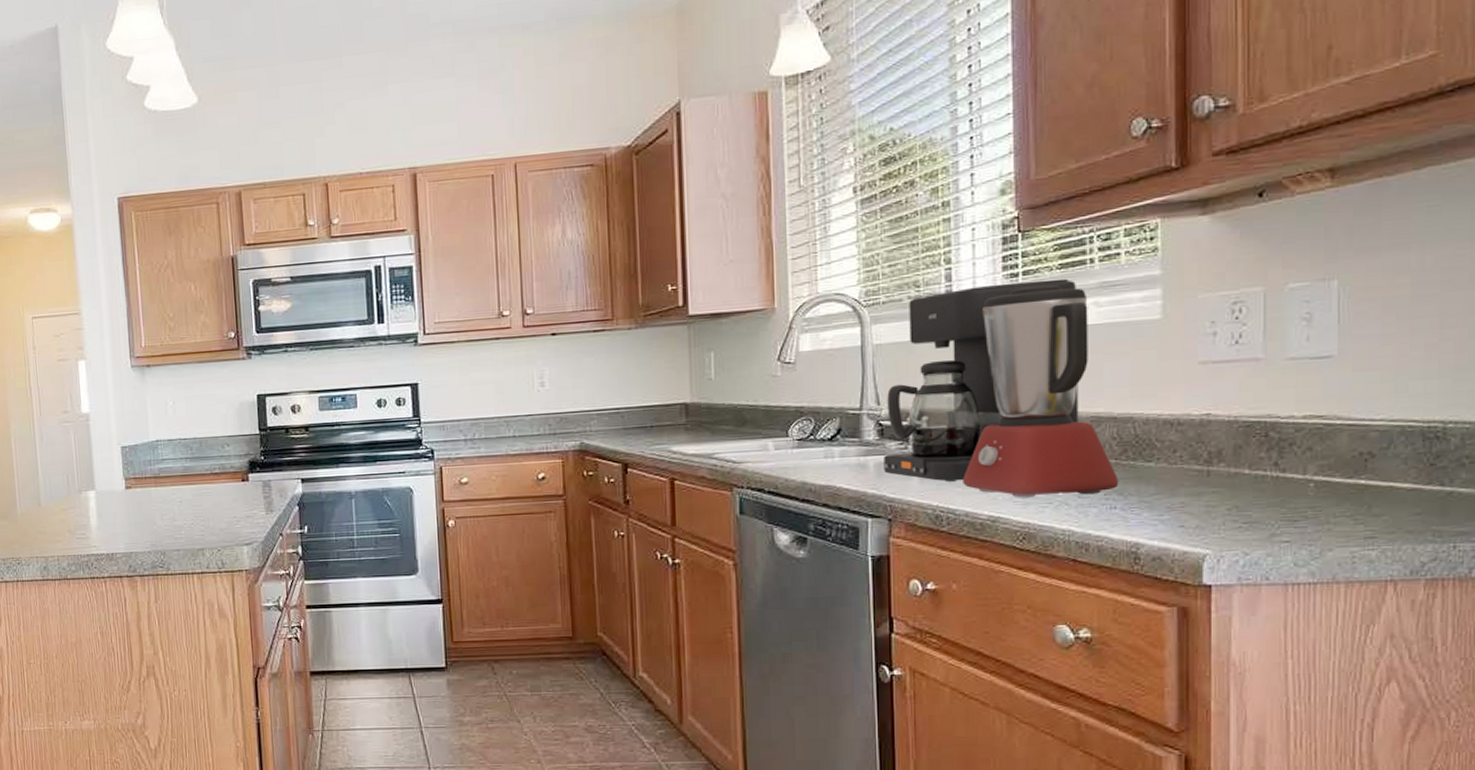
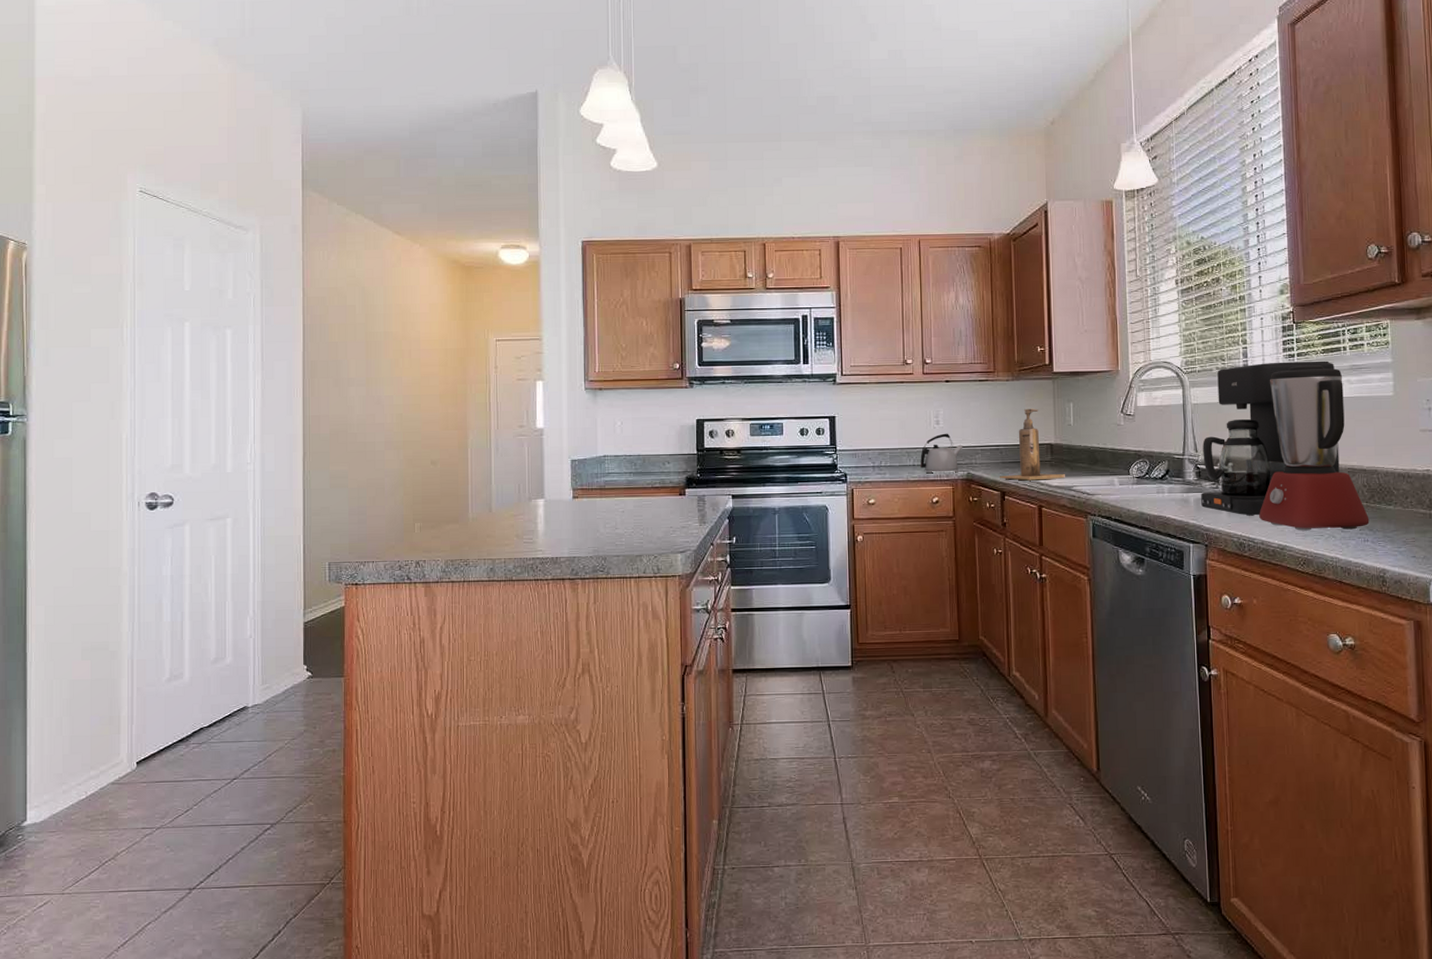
kettle: none [522,396,575,446] -> present [920,433,963,474]
soap dispenser: none [621,361,706,449] -> present [1000,408,1066,481]

